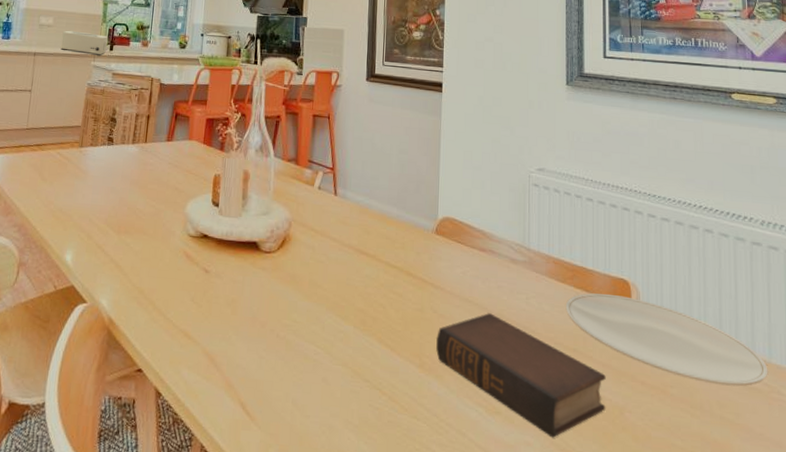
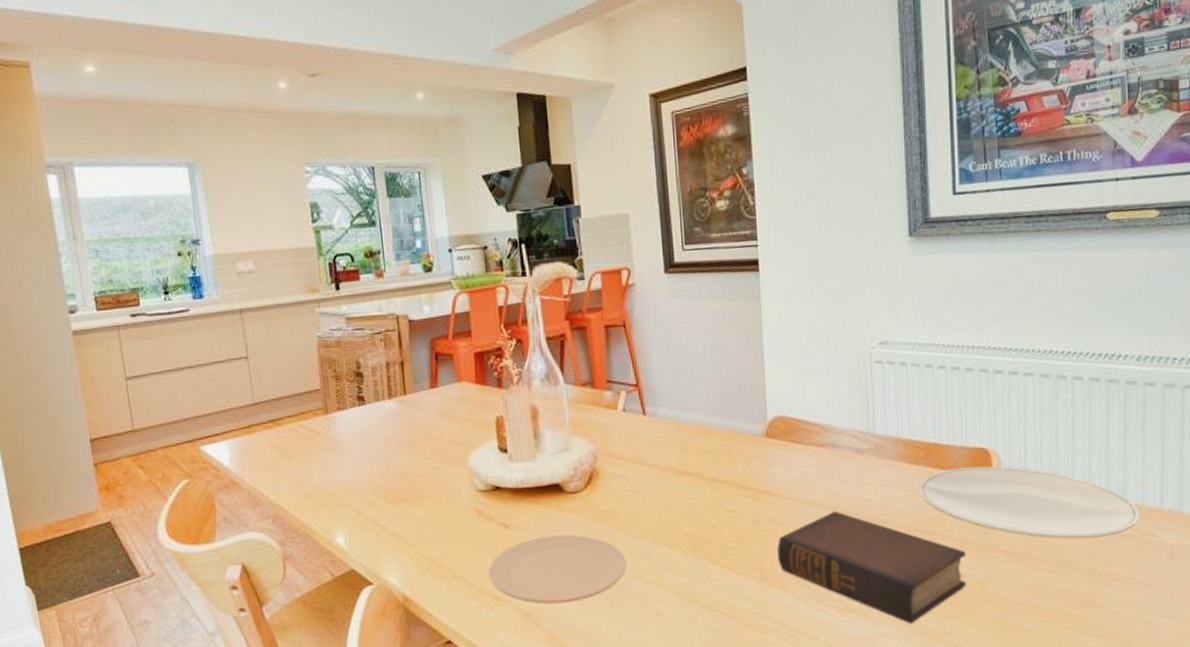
toaster: present [60,30,109,56] -> none [270,272,332,301]
plate: none [185,287,304,354] -> present [489,534,627,604]

